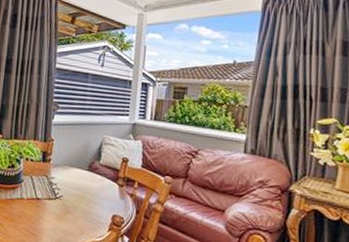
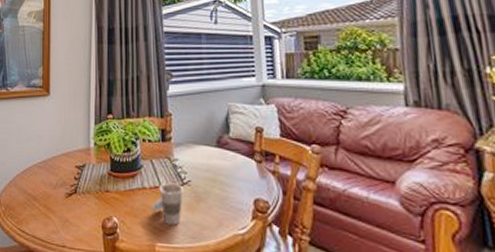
cup: none [26,196,56,230] -> present [151,182,183,225]

